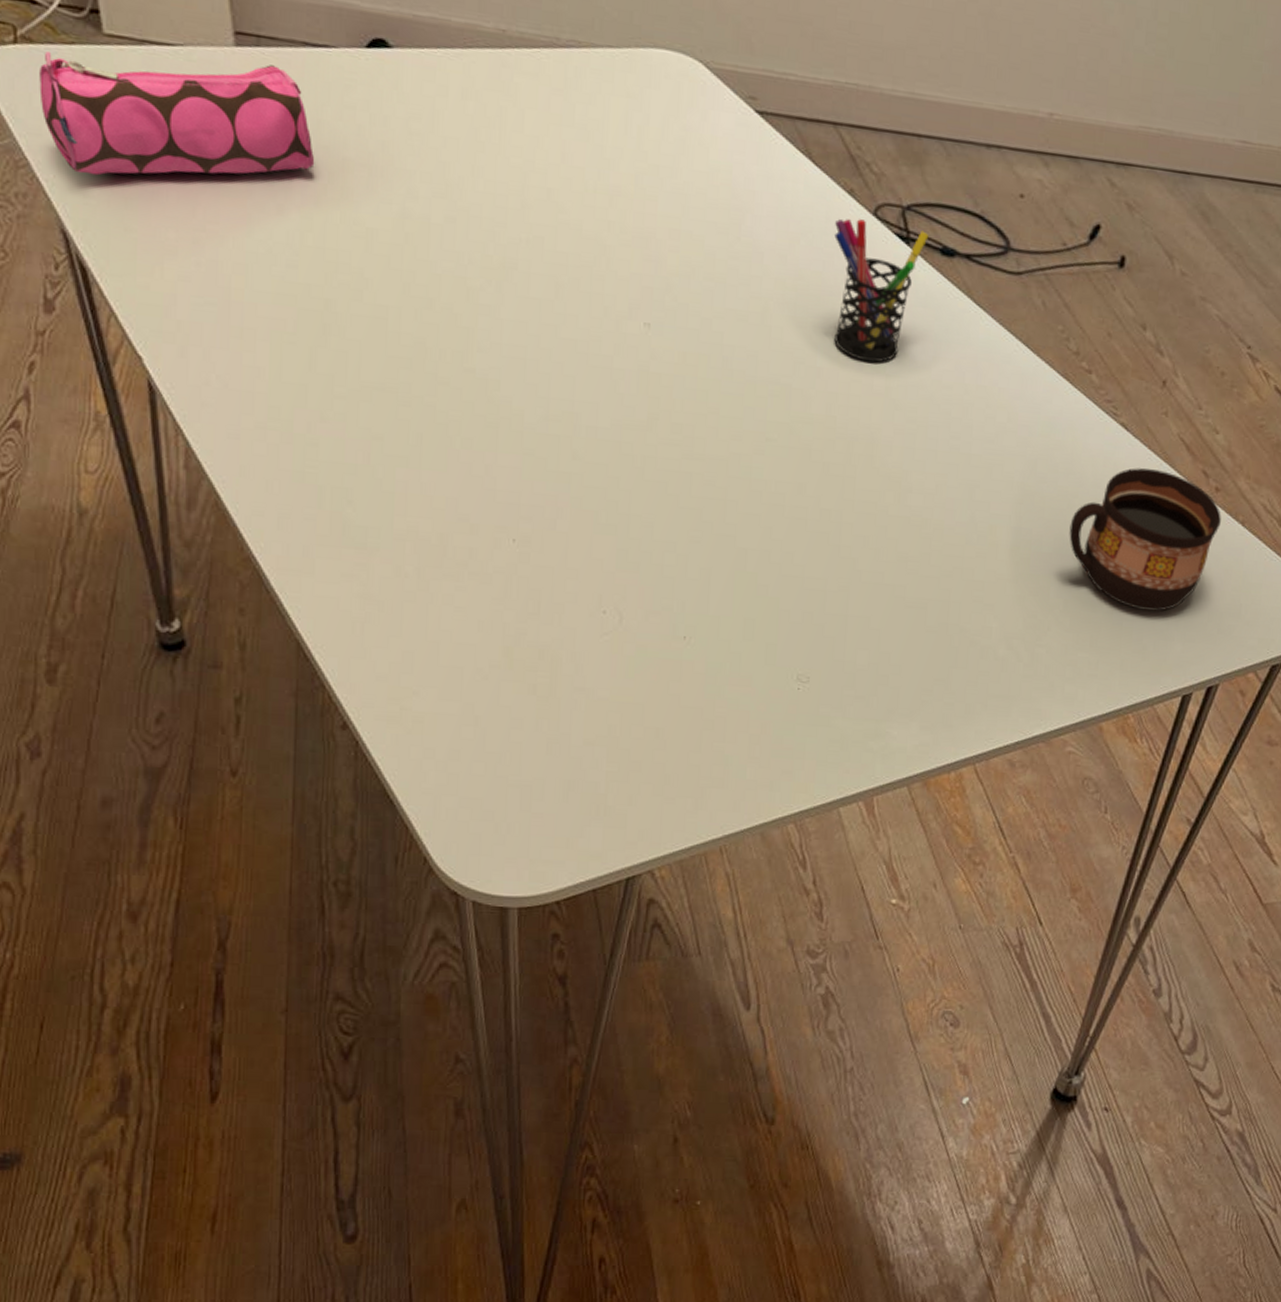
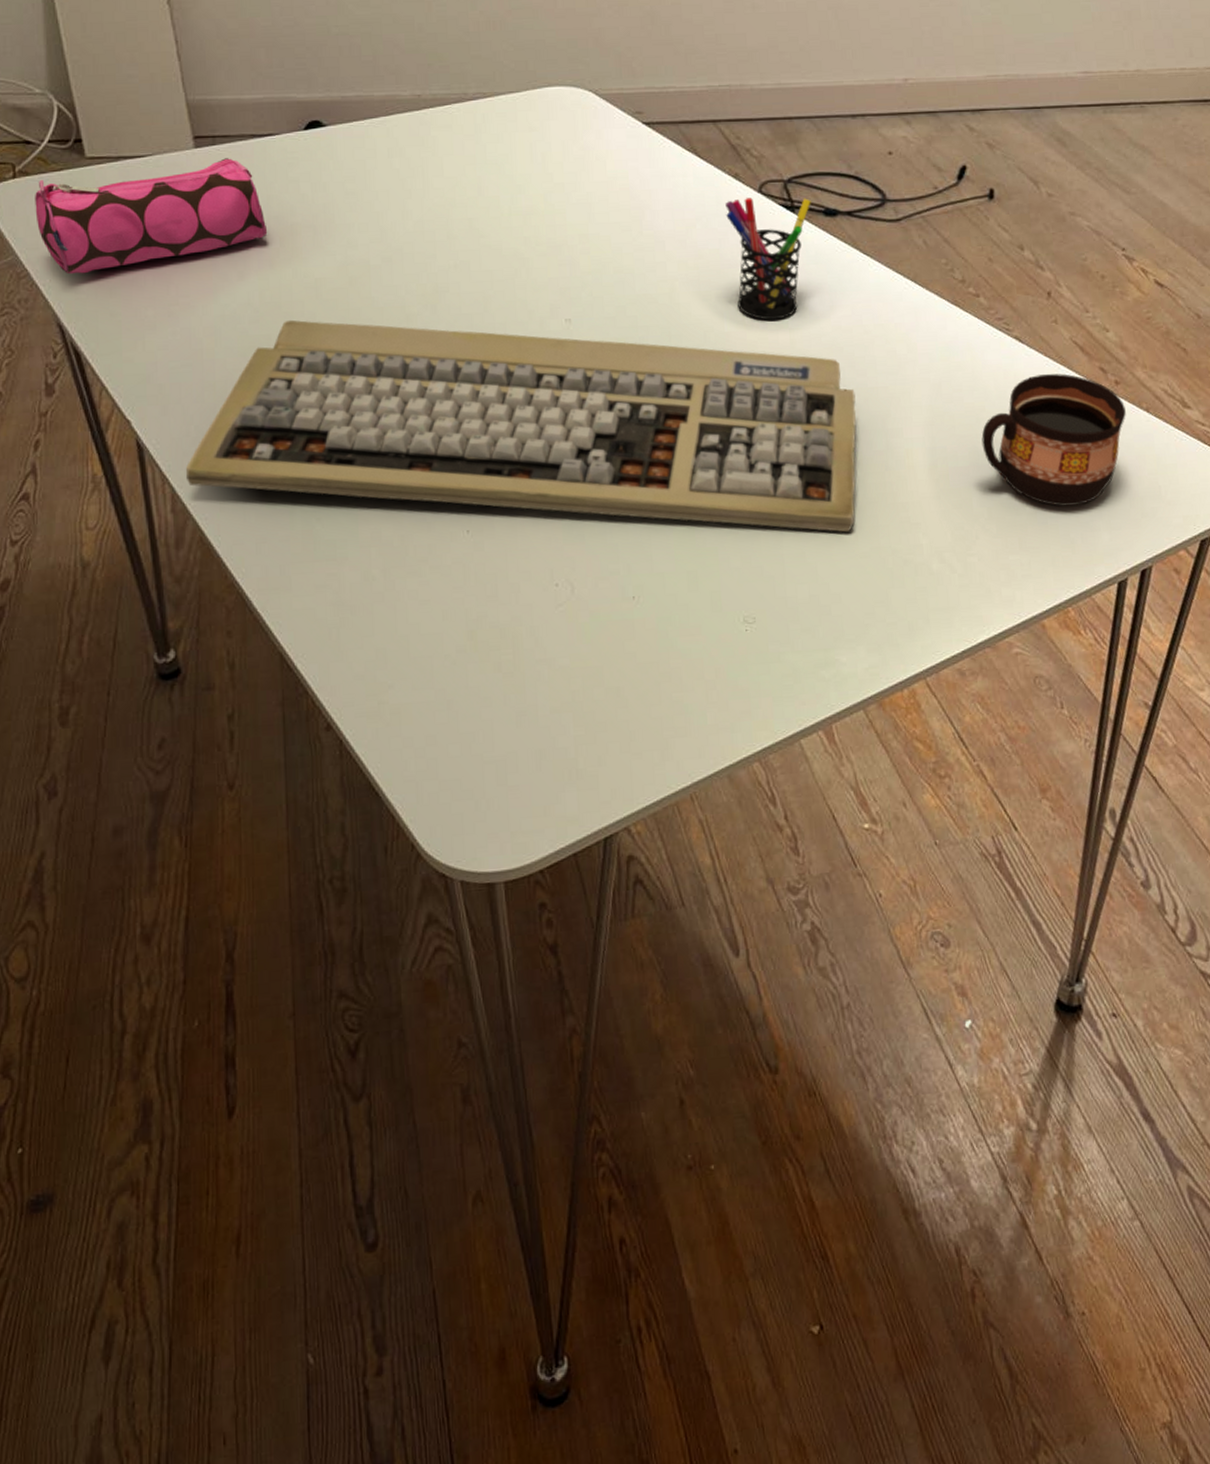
keyboard: none [202,270,946,603] -> present [185,319,857,533]

